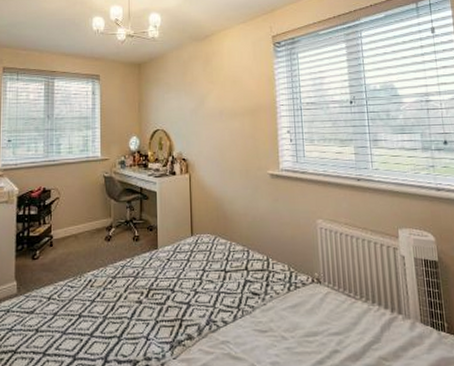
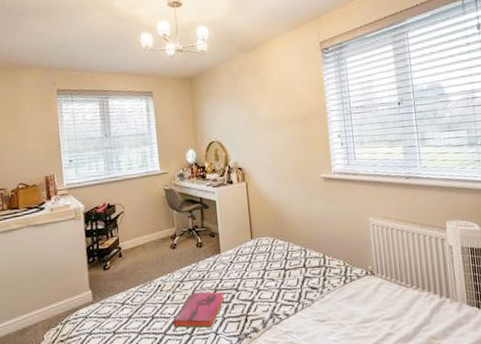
hardback book: none [101,290,159,332] -> present [173,292,225,328]

